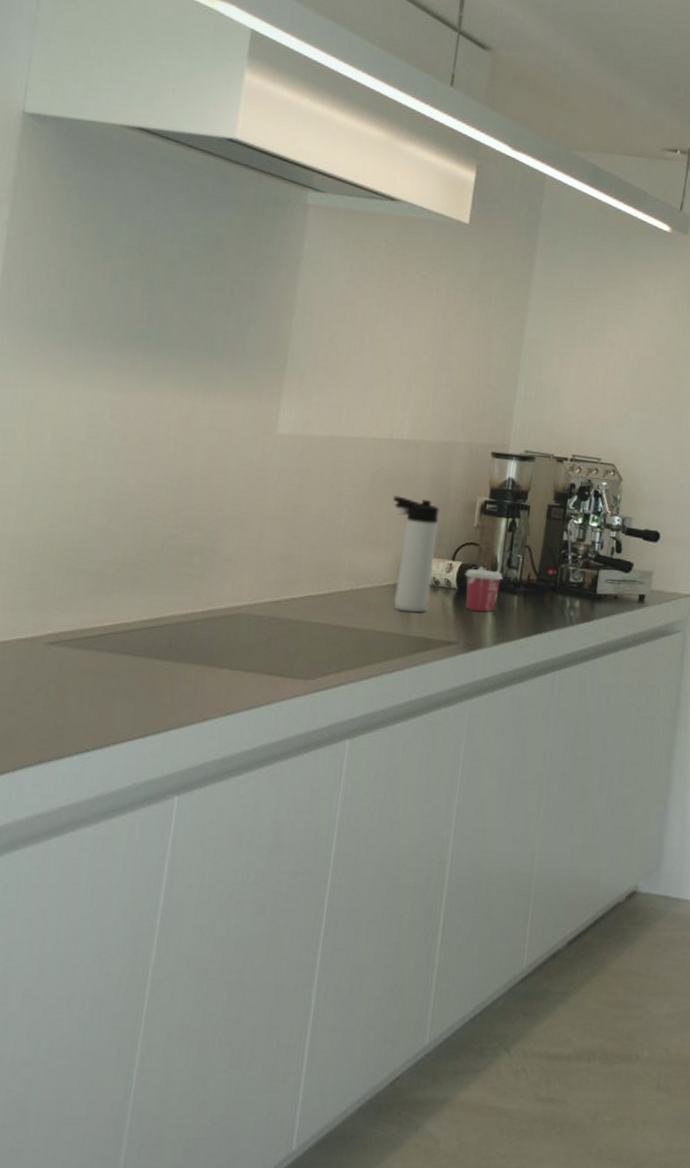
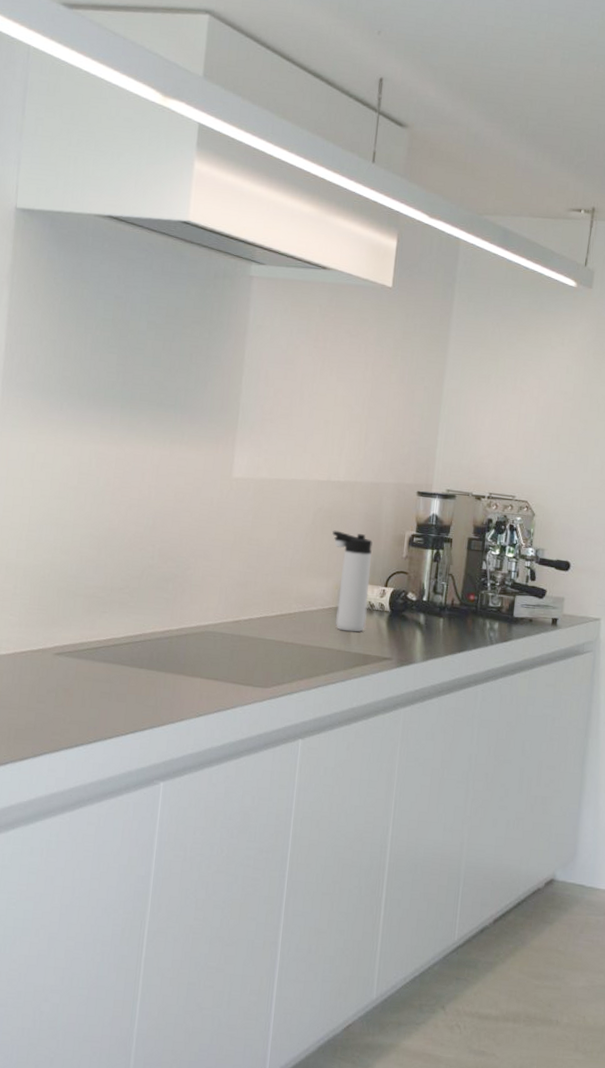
cup: present [464,569,503,612] -> none [396,594,430,632]

